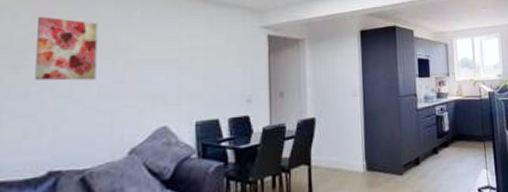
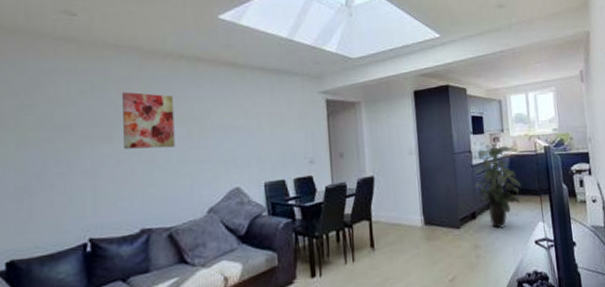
indoor plant: none [419,86,466,175] -> present [474,142,522,228]

